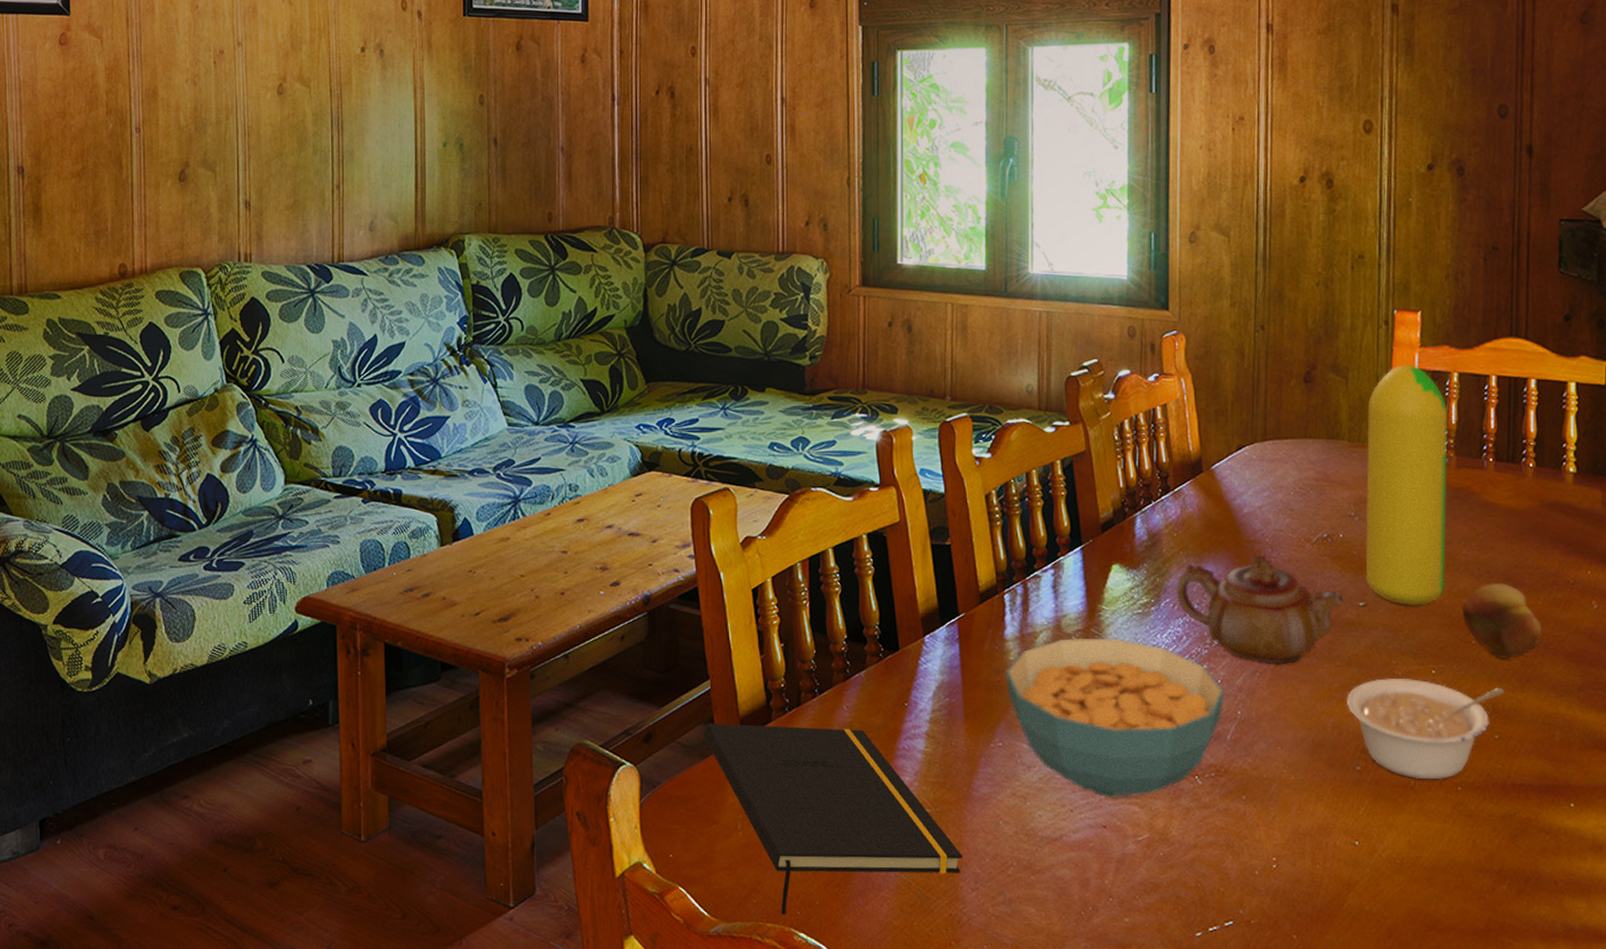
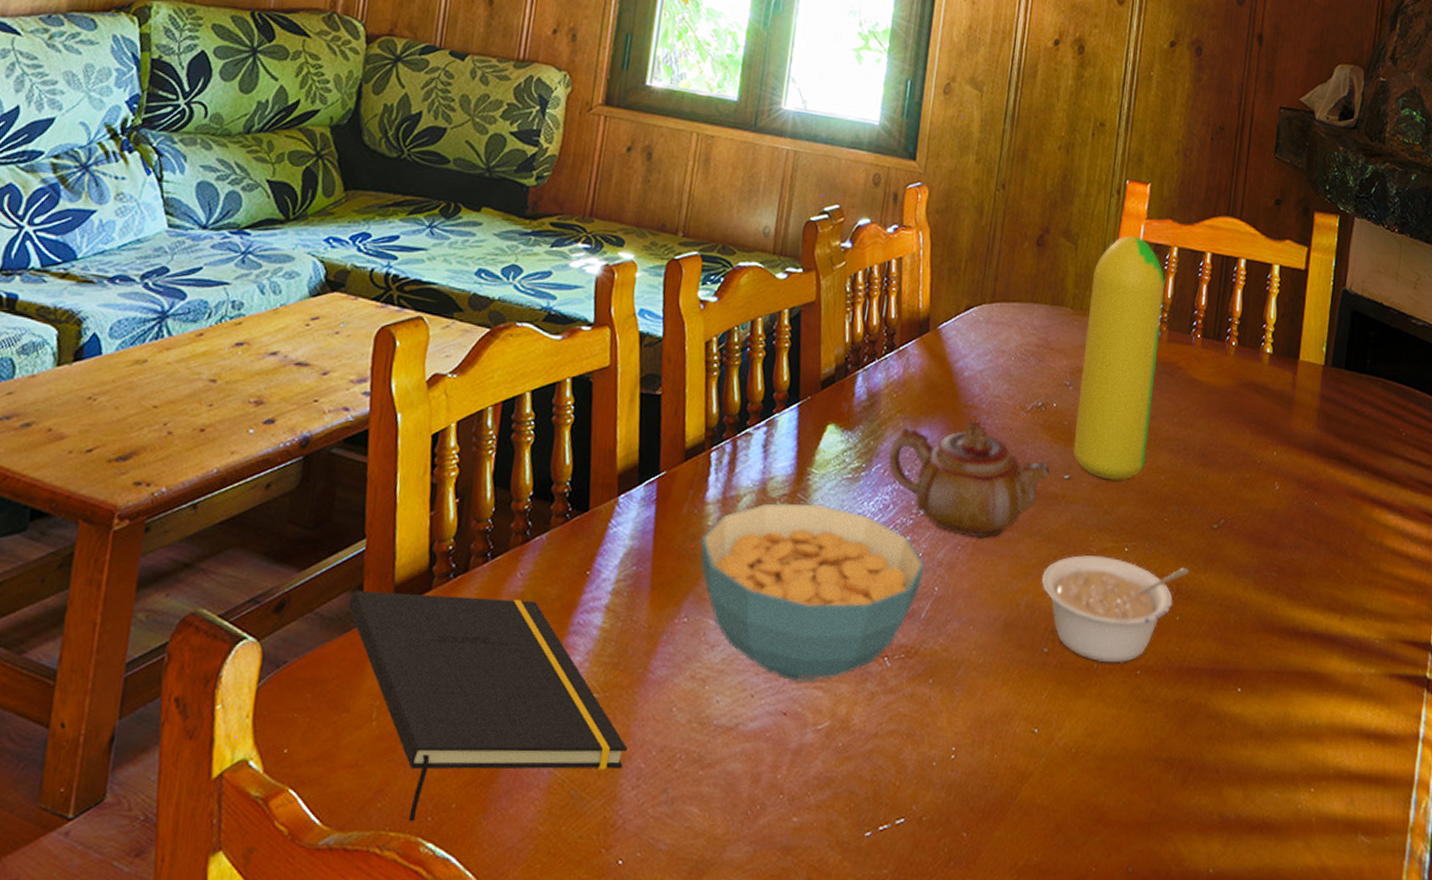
fruit: present [1462,582,1542,658] -> none [1158,459,1228,538]

